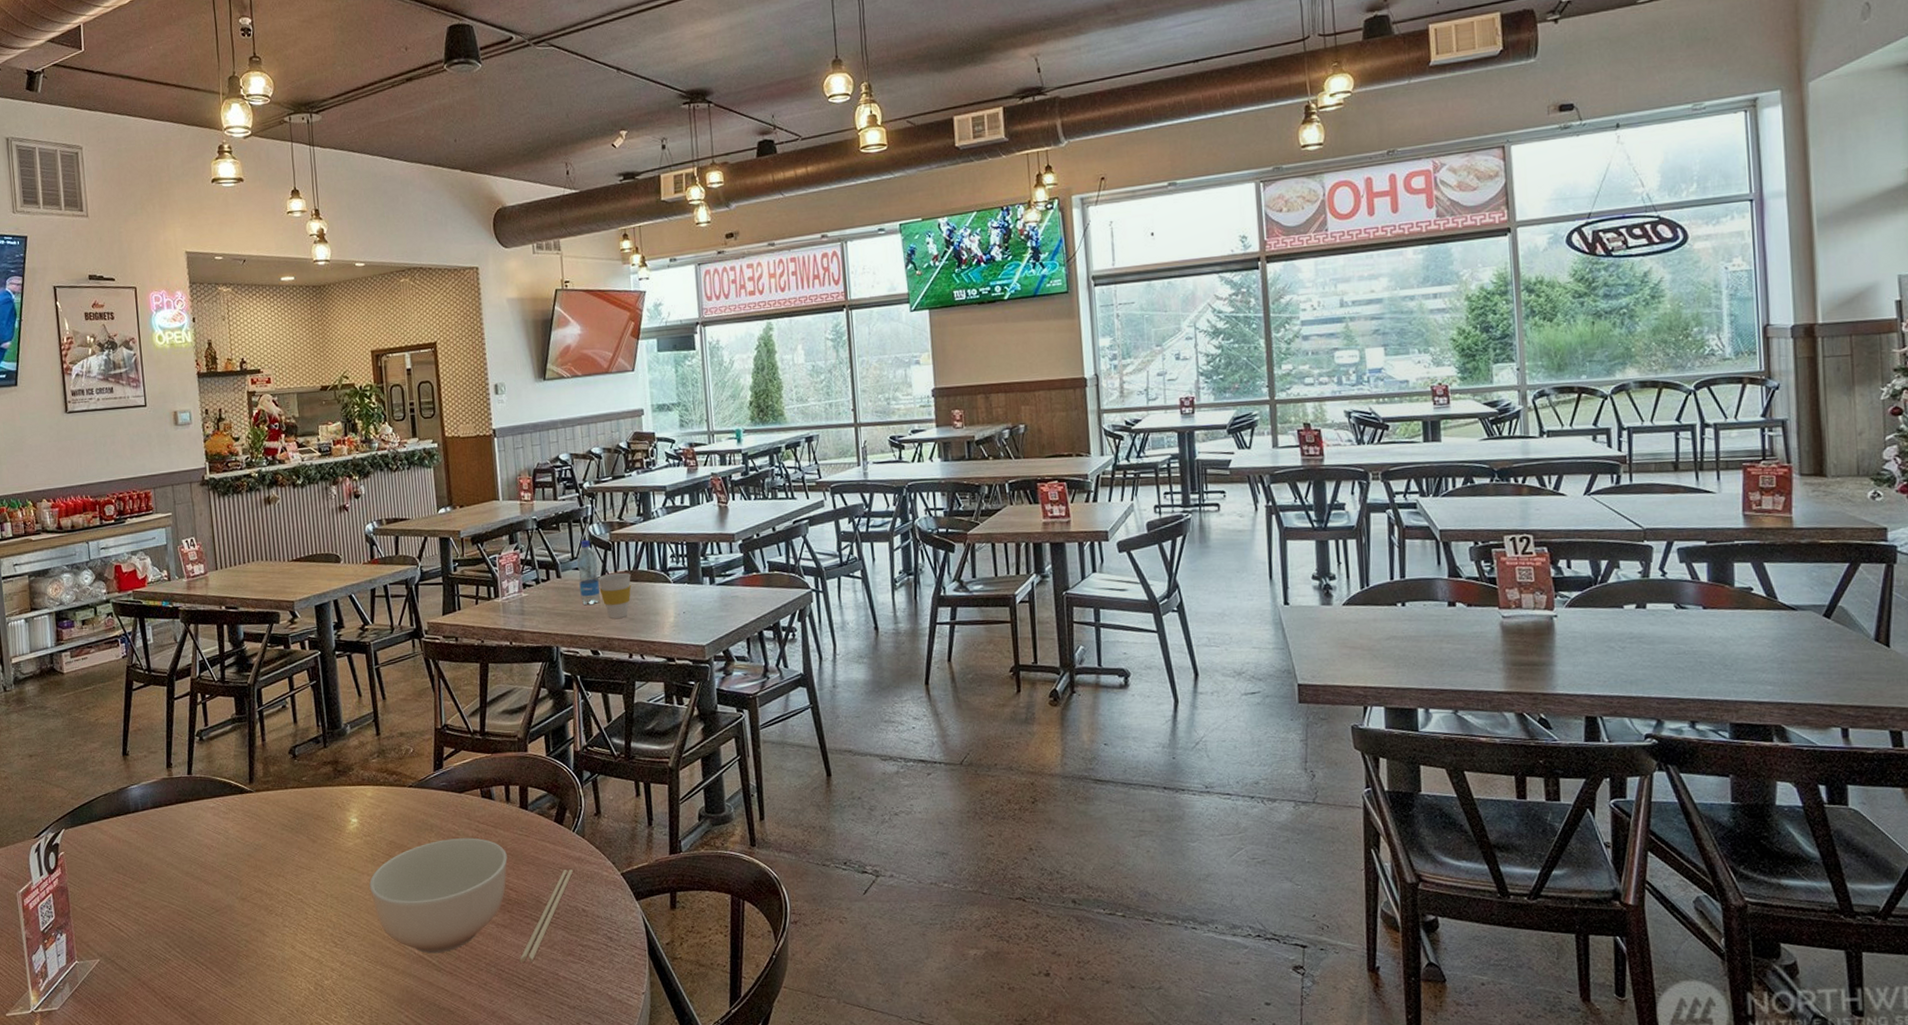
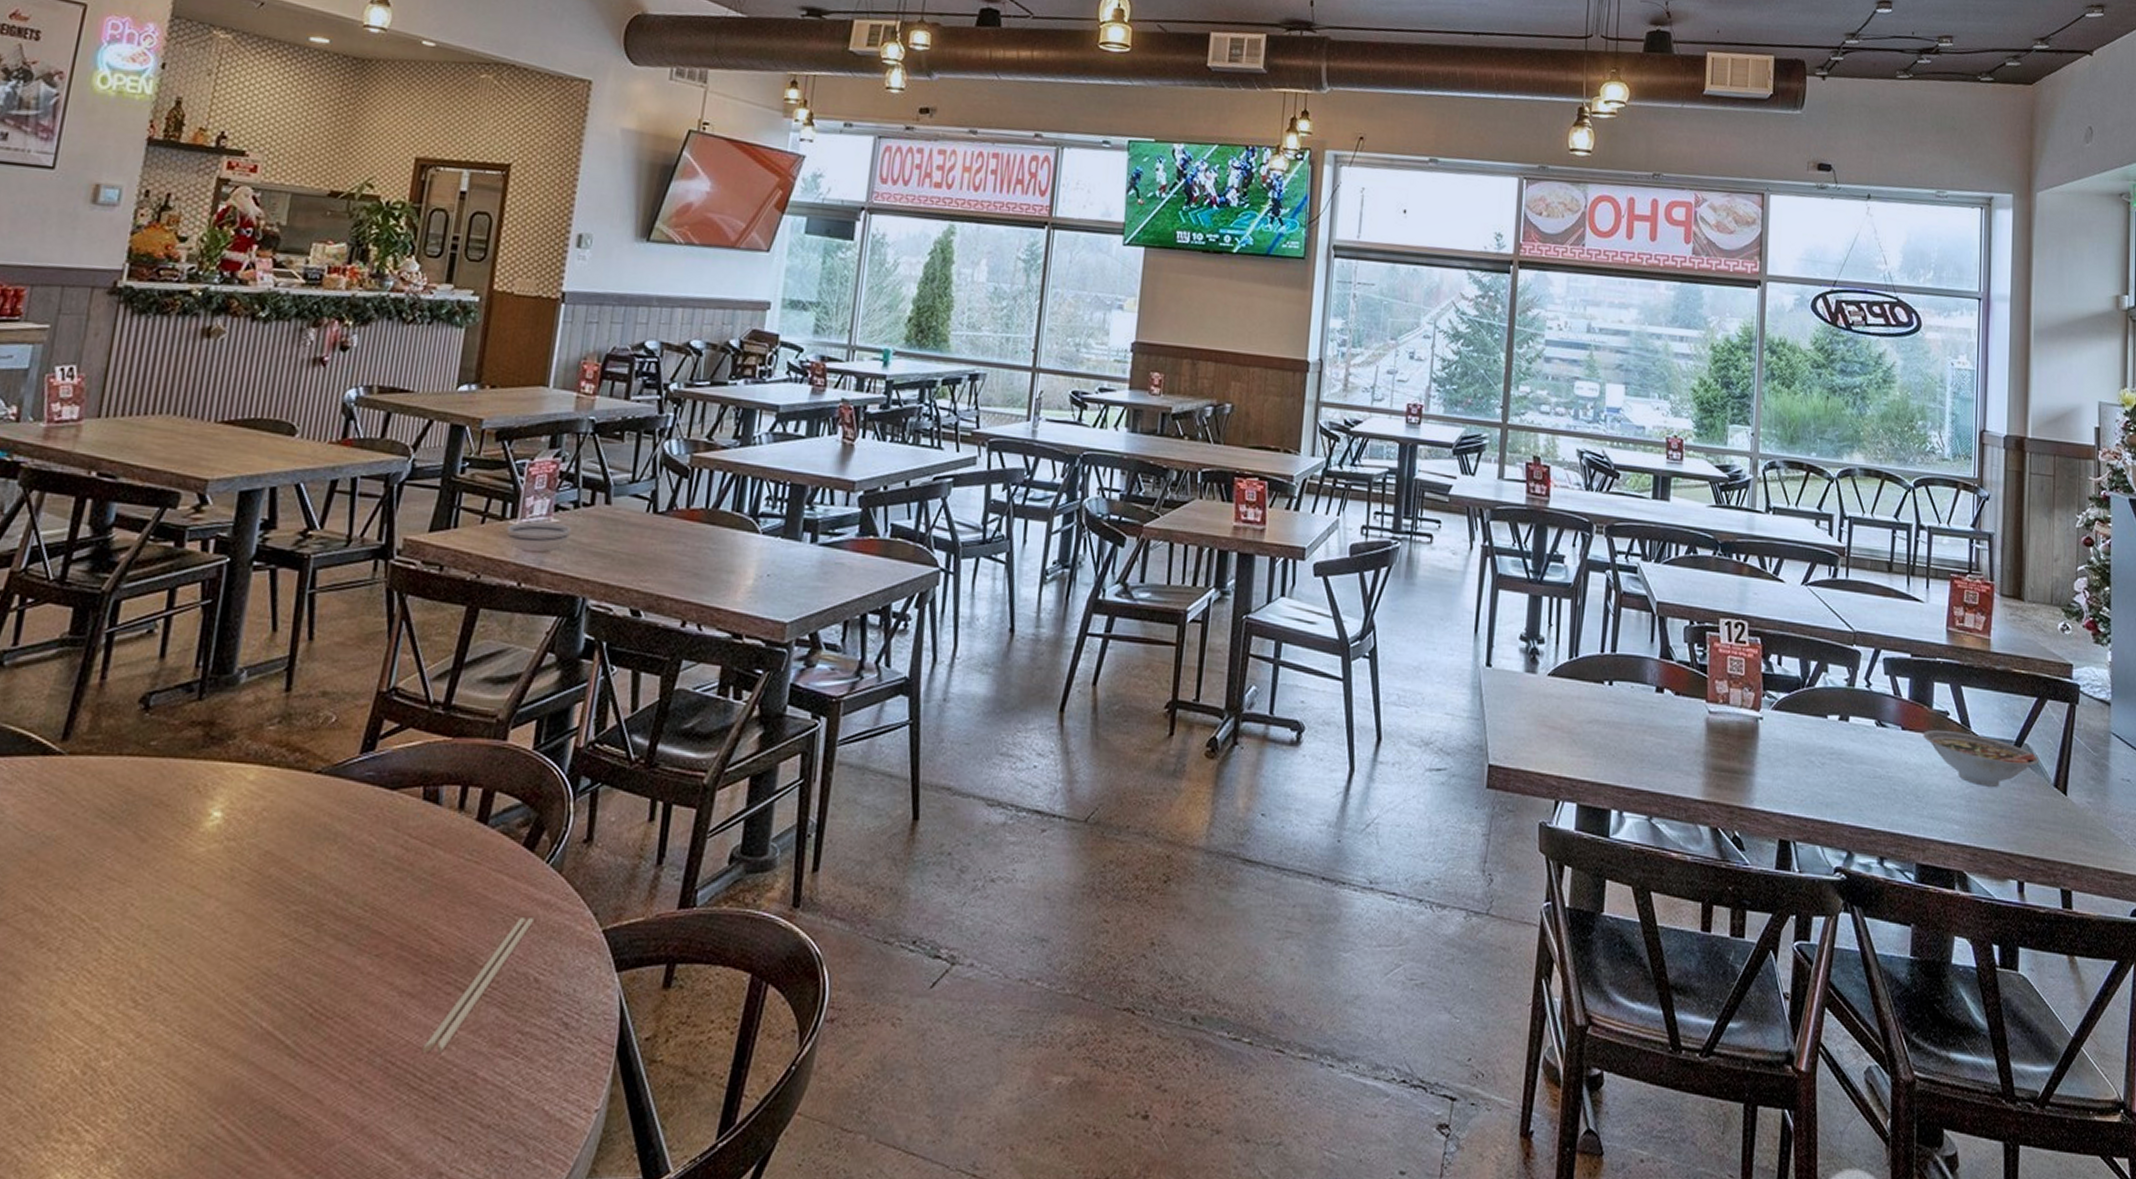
bowl: present [369,838,508,954] -> none [214,856,441,1030]
bowl: none [494,596,538,620] -> present [505,521,571,553]
bottle: present [577,539,600,606] -> none [632,458,666,548]
cup: present [597,572,631,619] -> none [660,508,708,572]
soup bowl: none [1726,603,1856,649] -> present [1923,729,2039,787]

